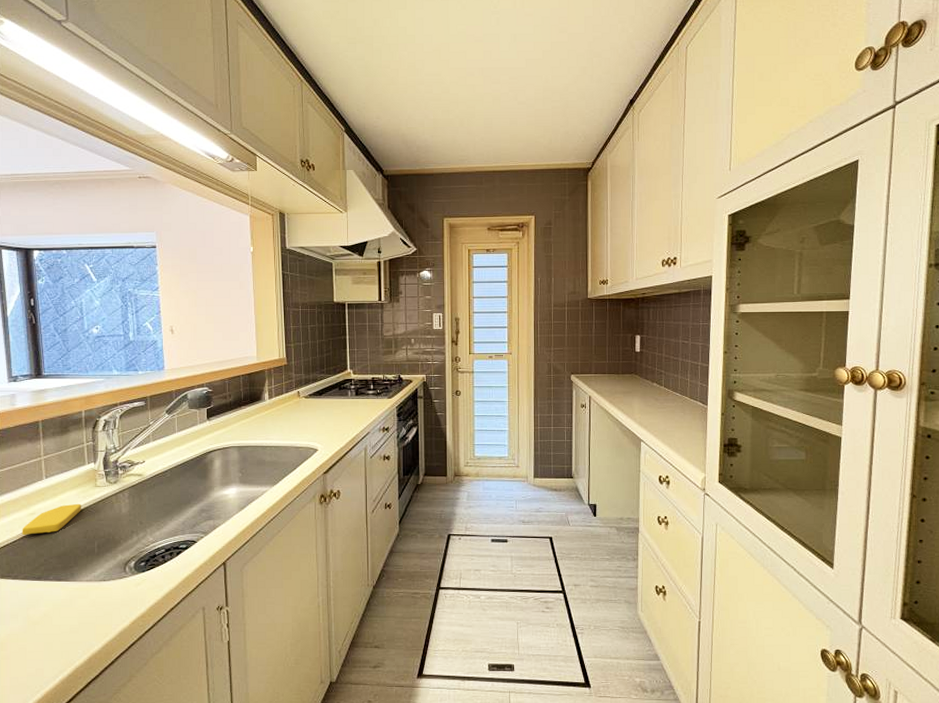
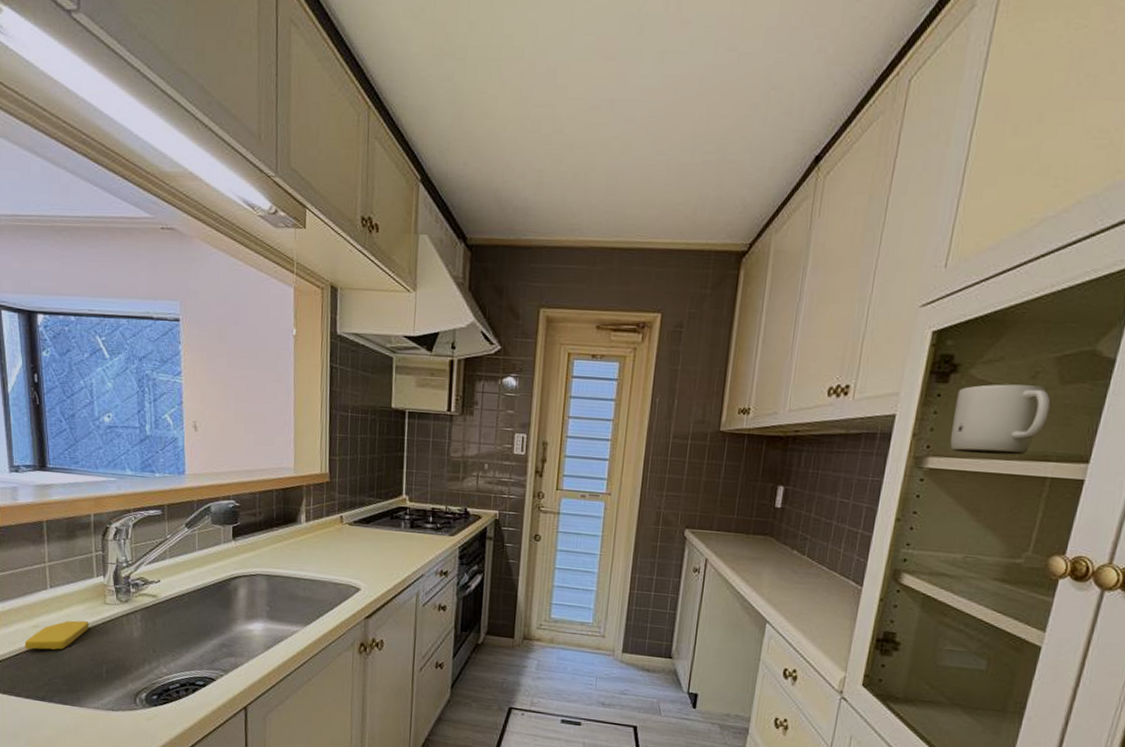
mug: none [752,248,817,299] -> present [950,384,1051,455]

